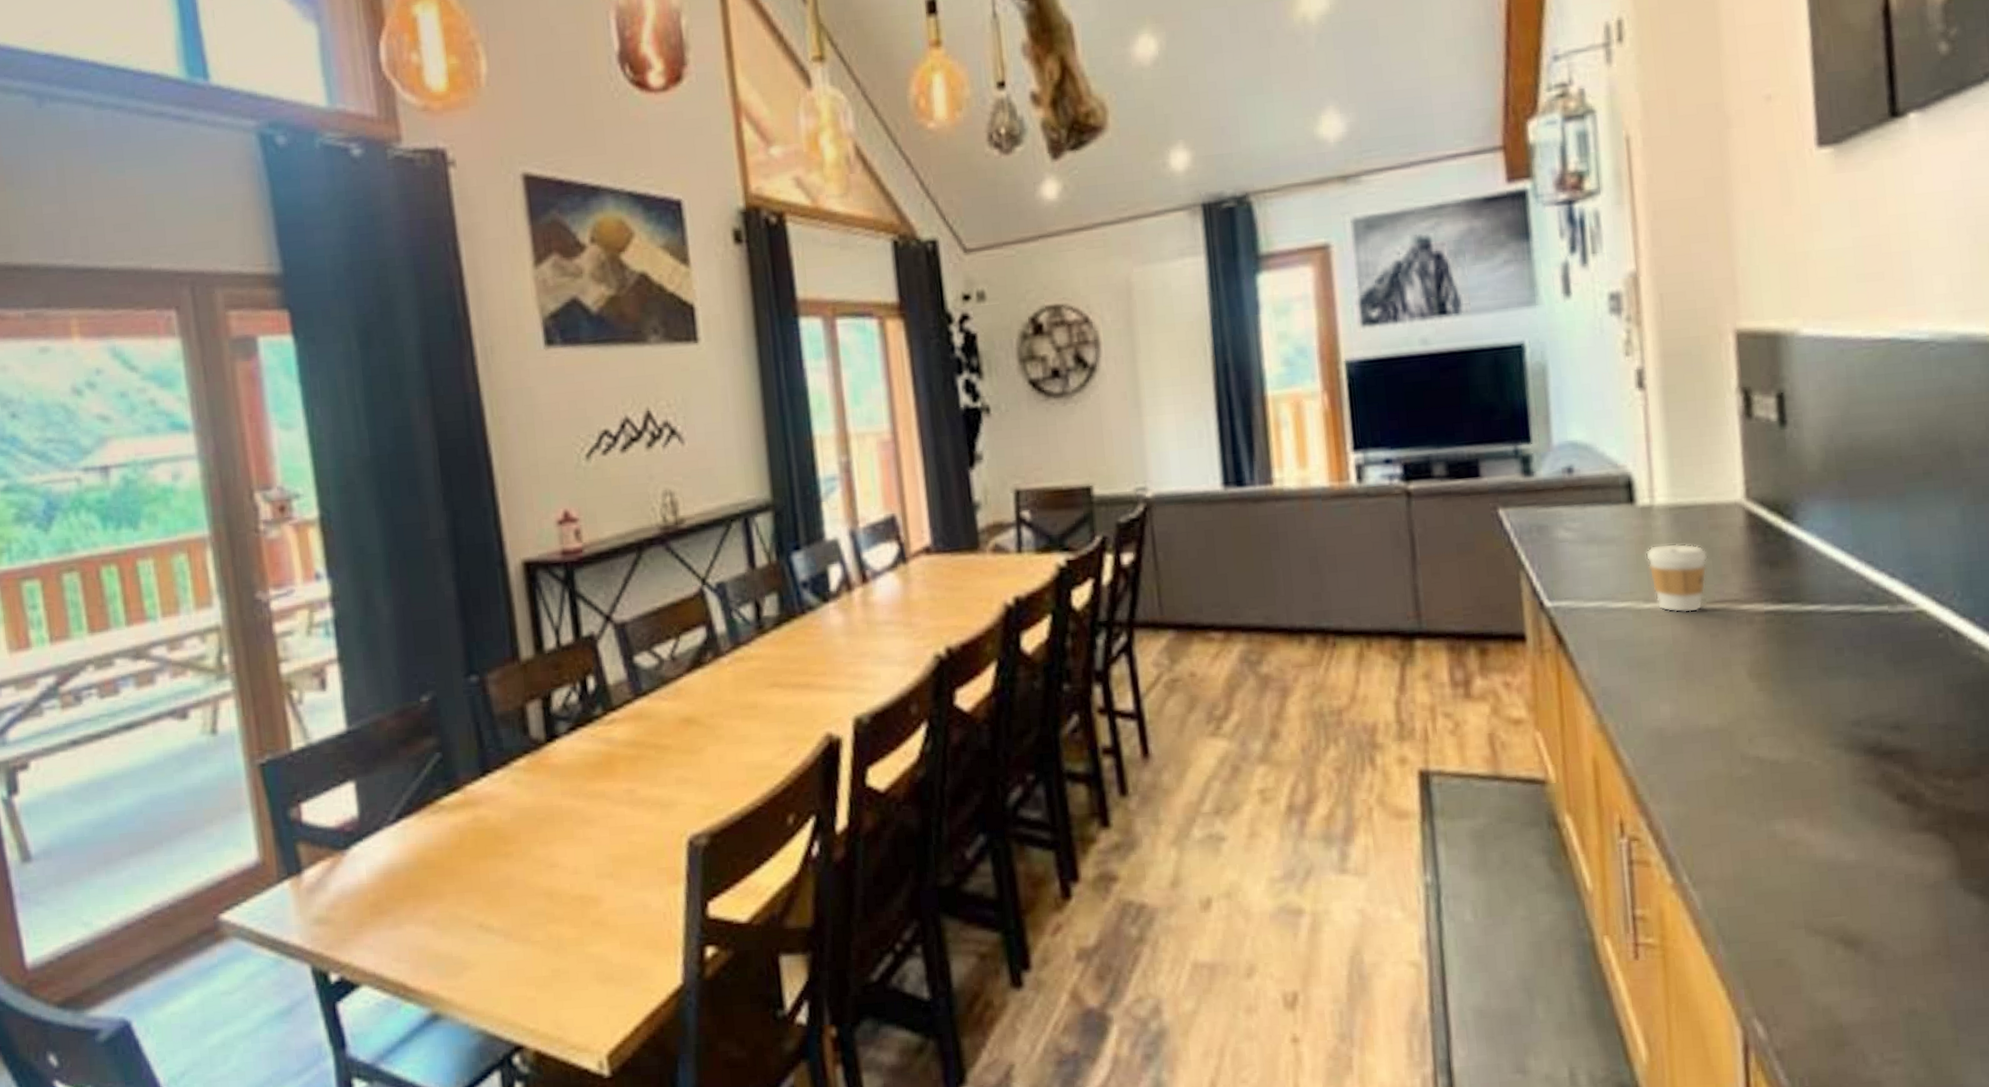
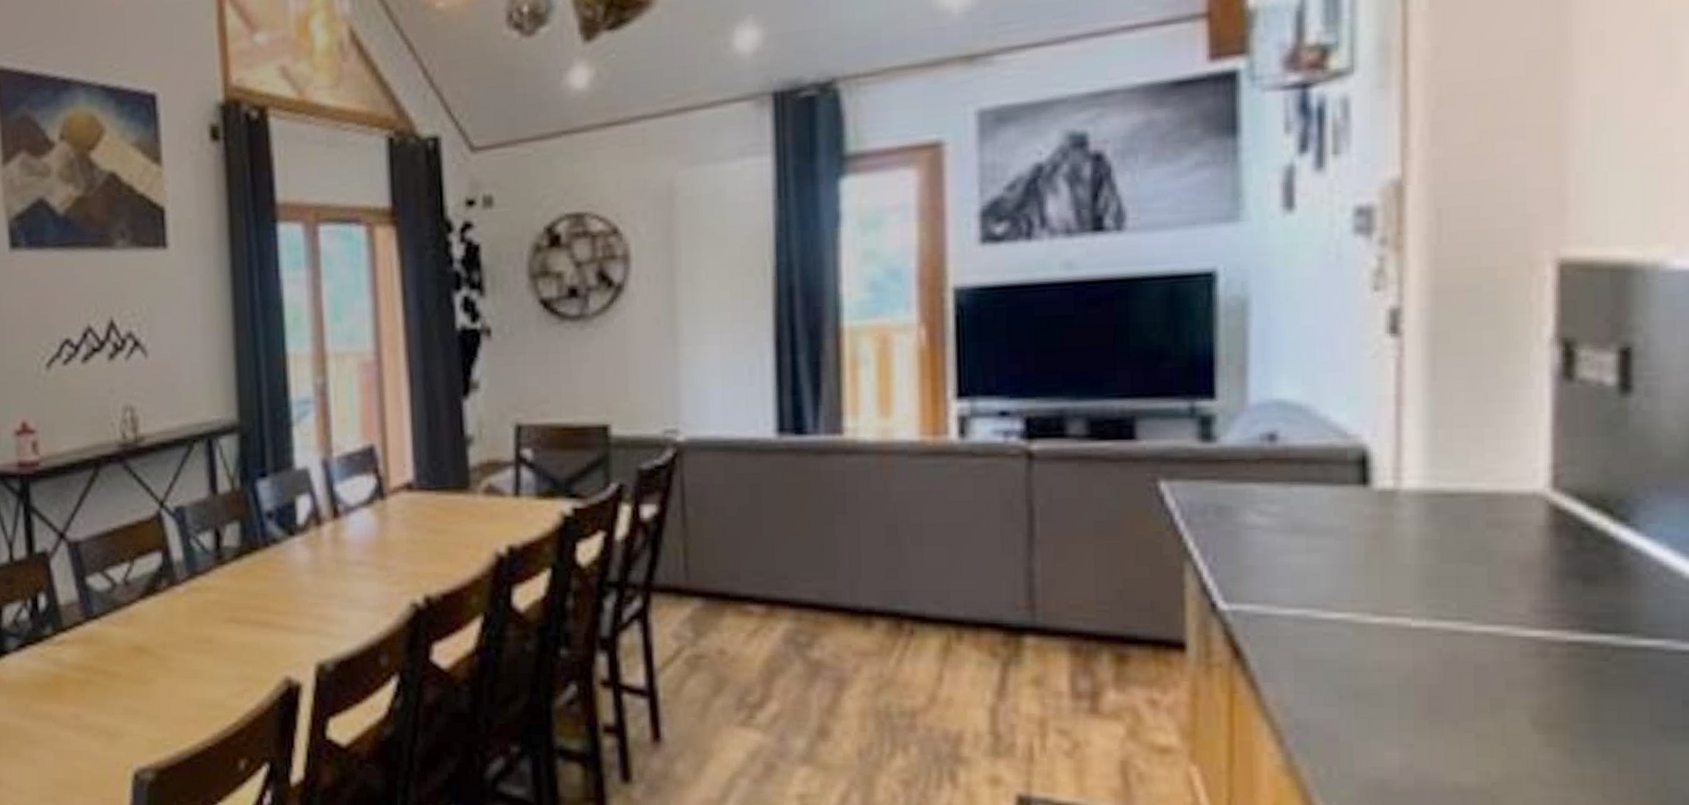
coffee cup: present [1646,543,1708,613] -> none [1381,541,1481,635]

